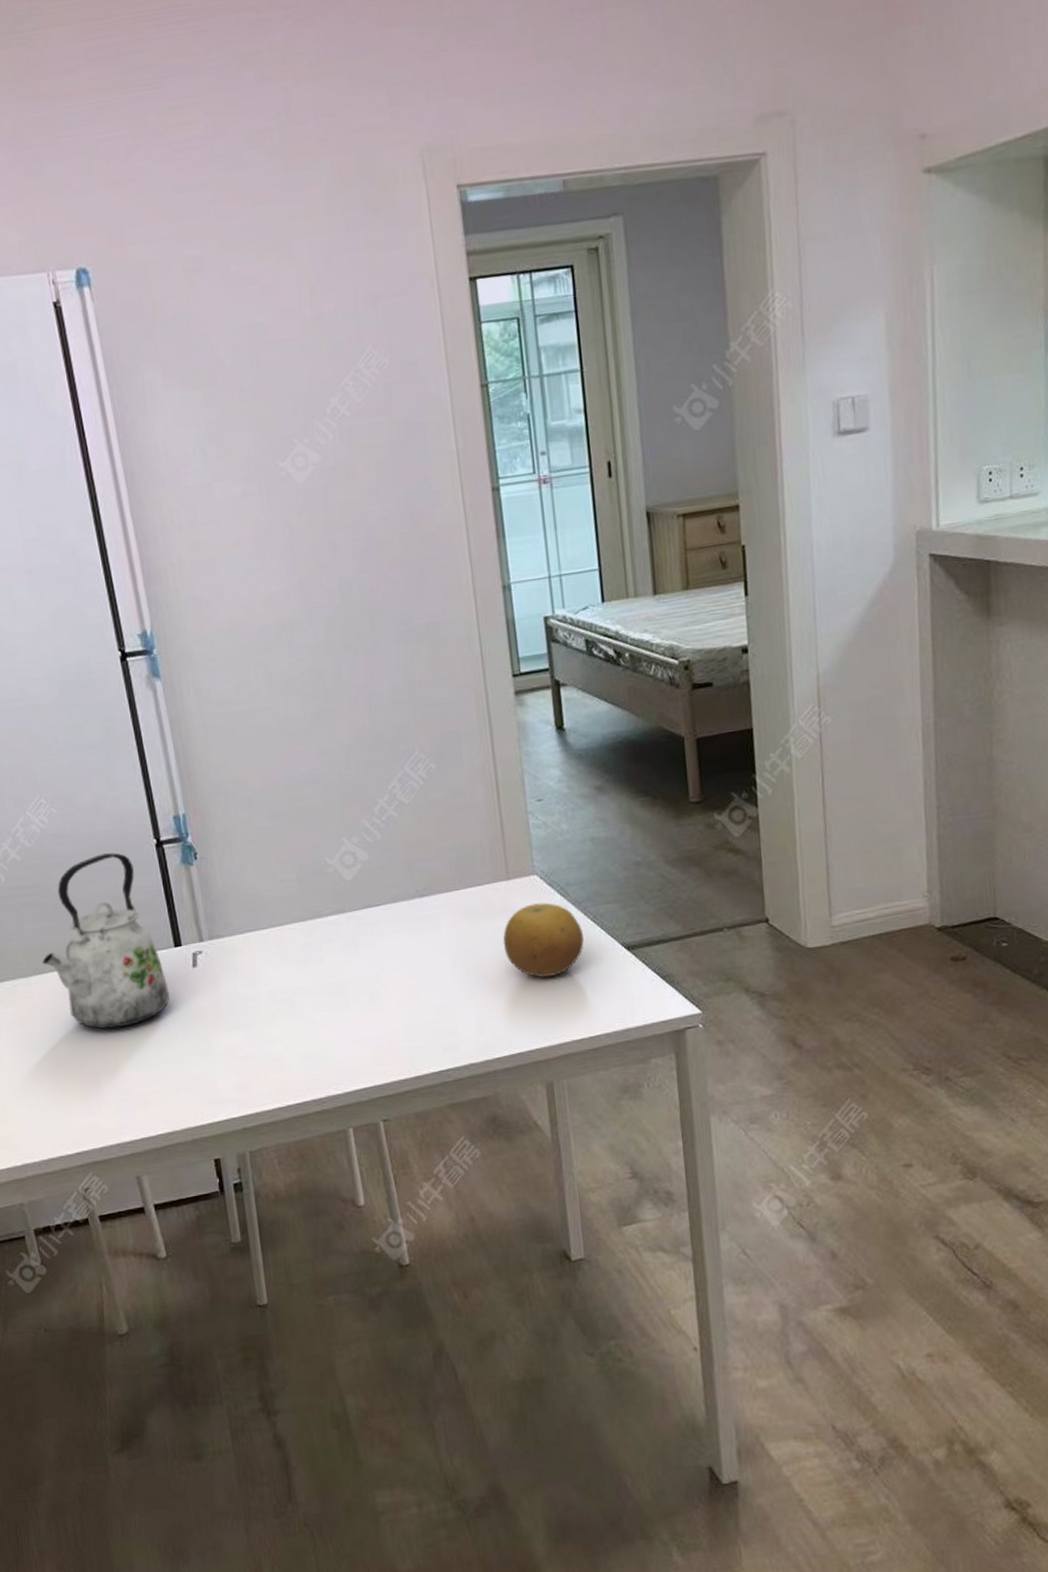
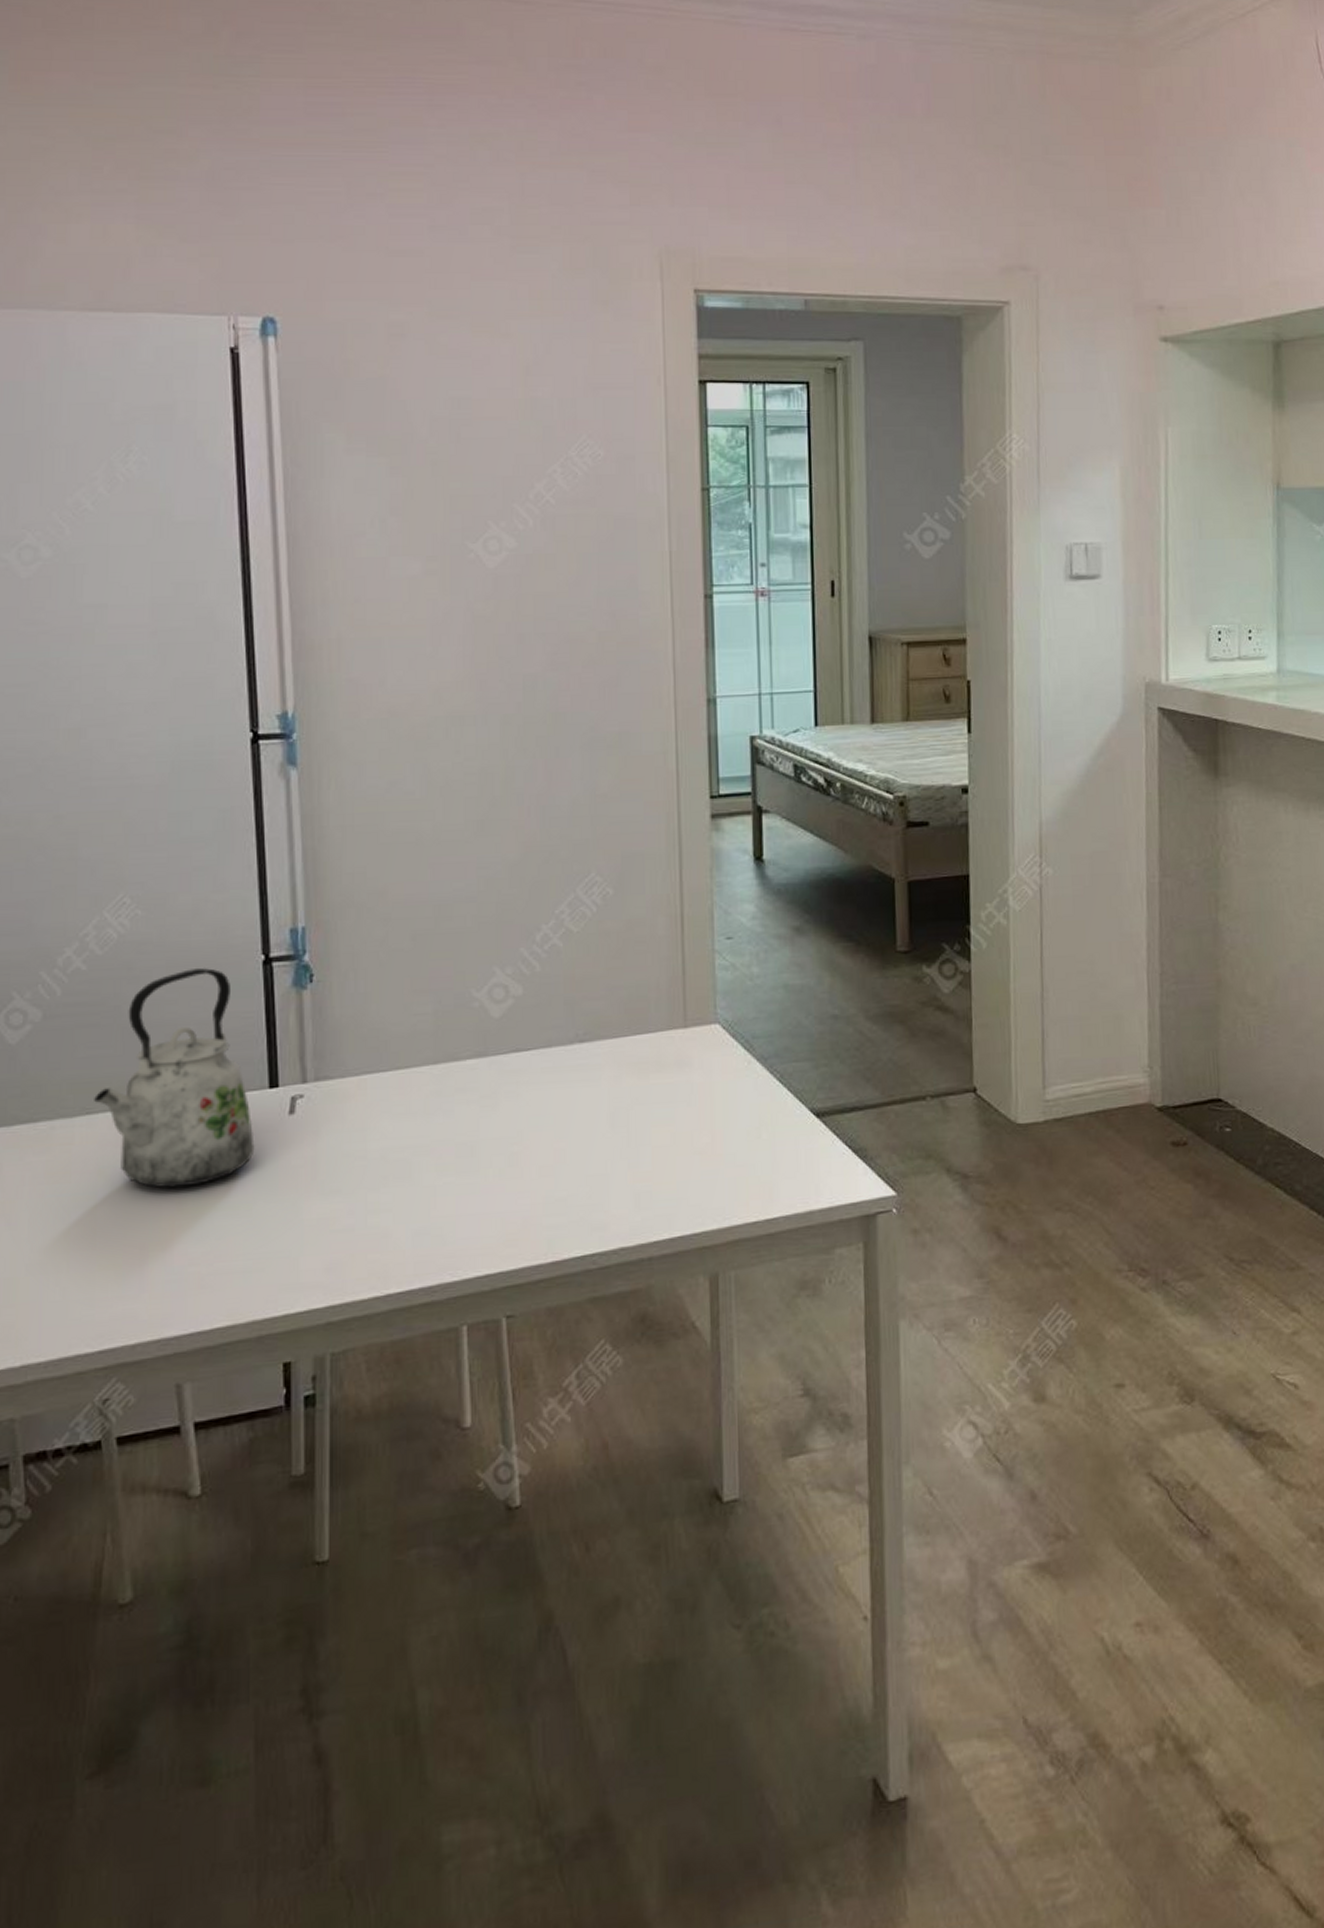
fruit: present [503,902,584,978] -> none [673,1056,767,1146]

